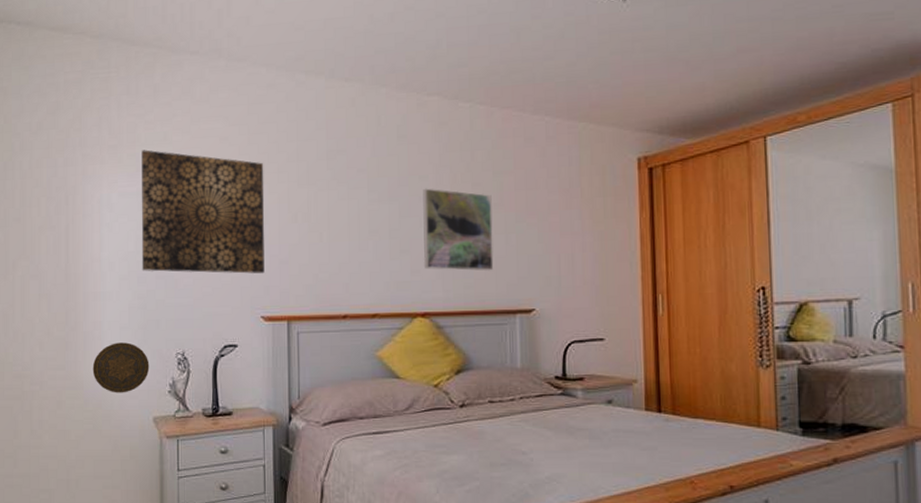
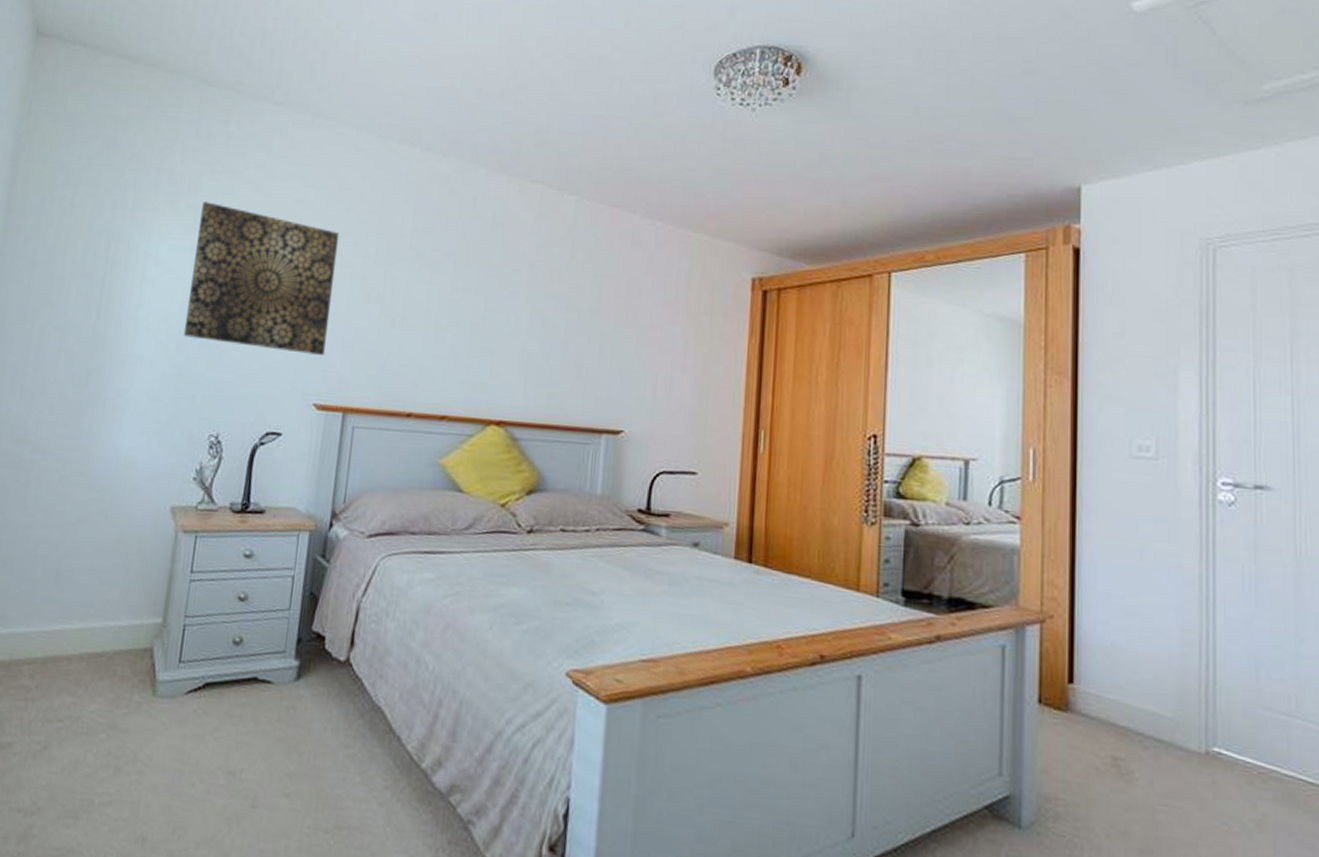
decorative plate: present [92,342,150,393] -> none [107,415,176,475]
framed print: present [423,188,494,271] -> none [506,282,589,383]

